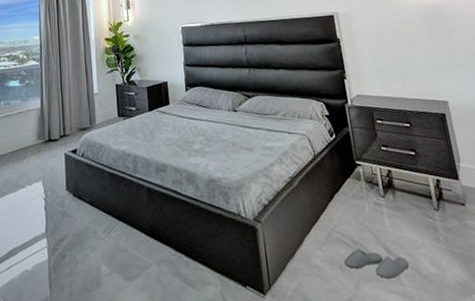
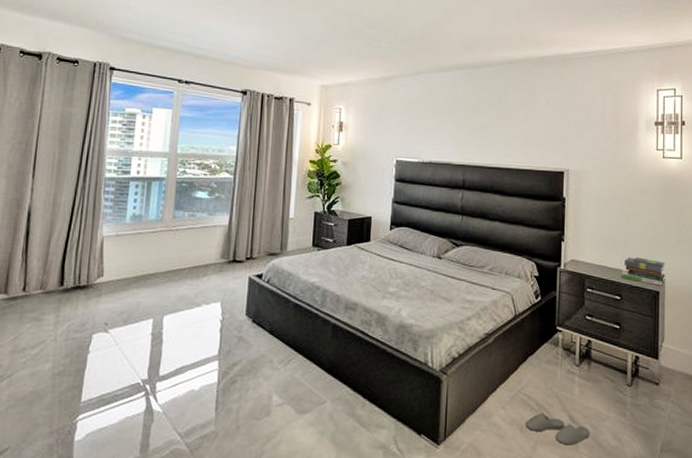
books: none [406,84,448,109] -> present [622,257,665,286]

